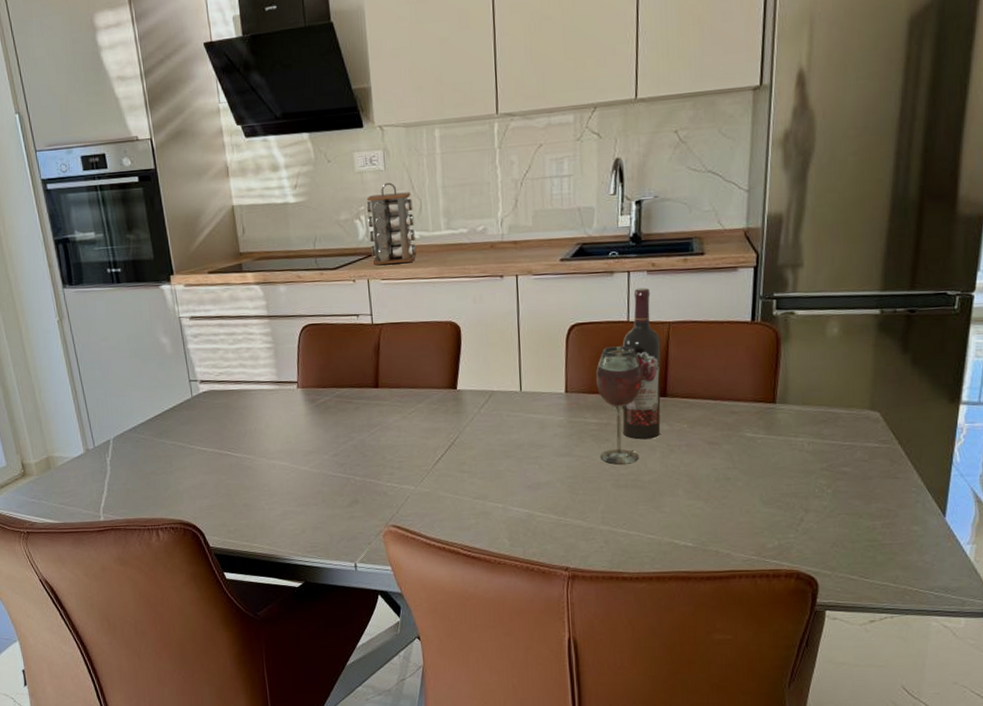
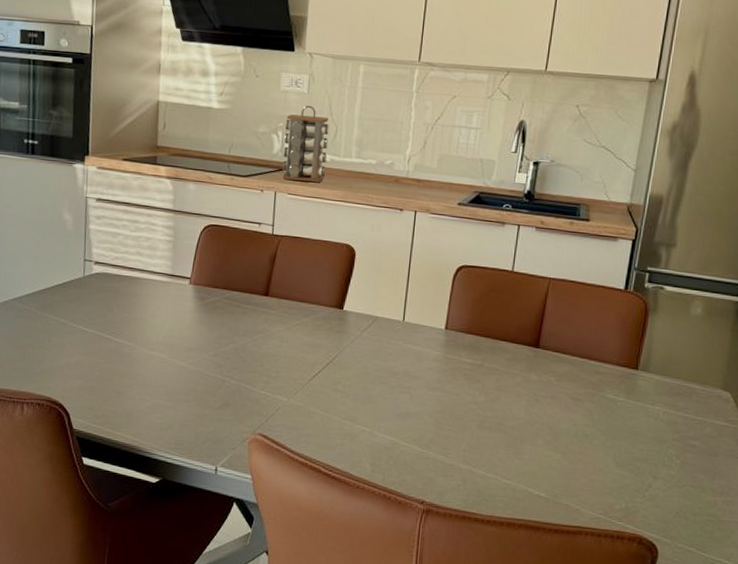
wineglass: present [595,346,643,465] -> none [470,292,520,407]
wine bottle: present [622,287,662,440] -> none [493,241,540,387]

